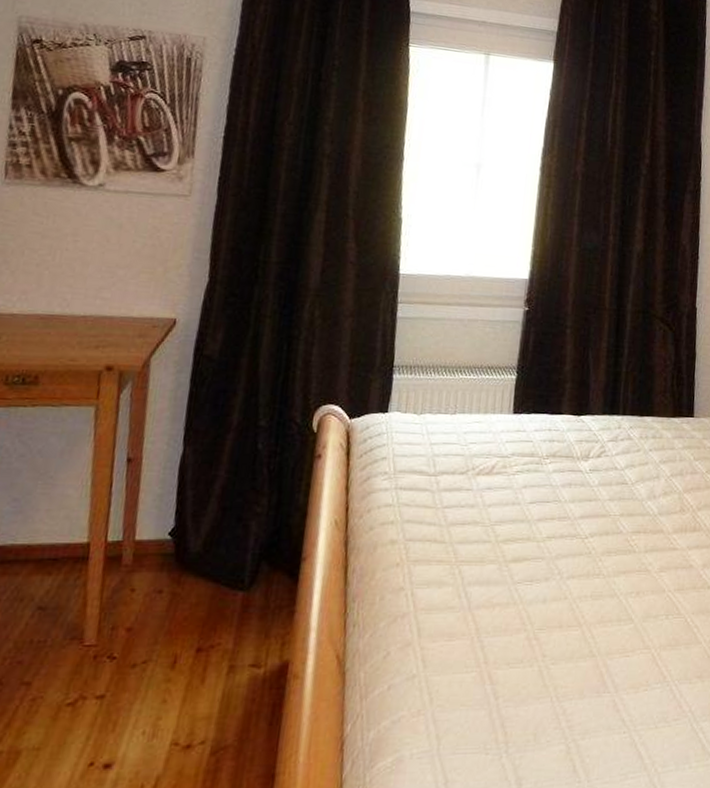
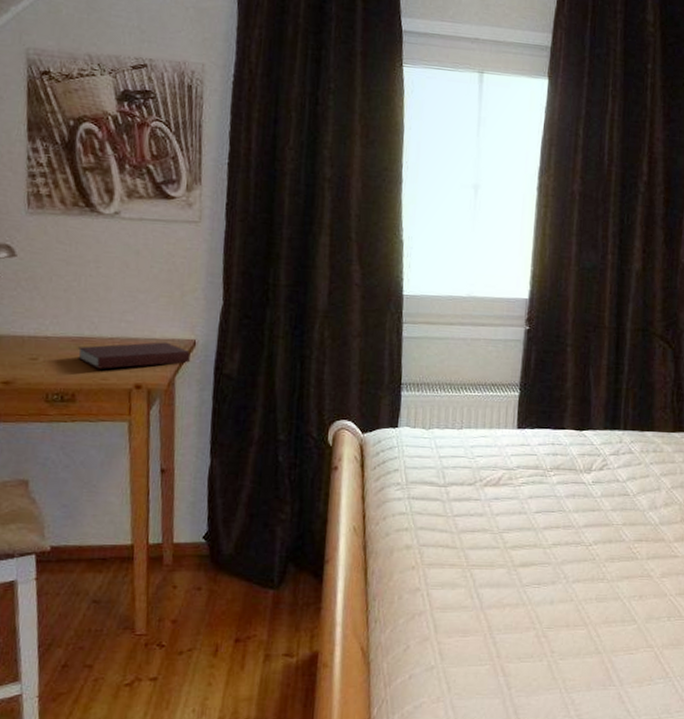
notebook: none [45,320,170,350] -> present [77,342,190,369]

